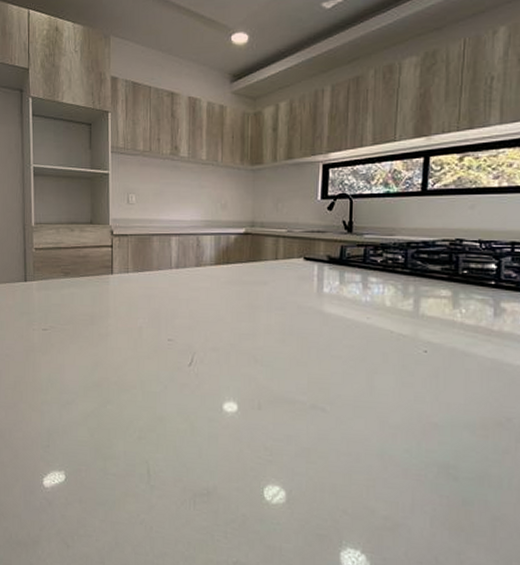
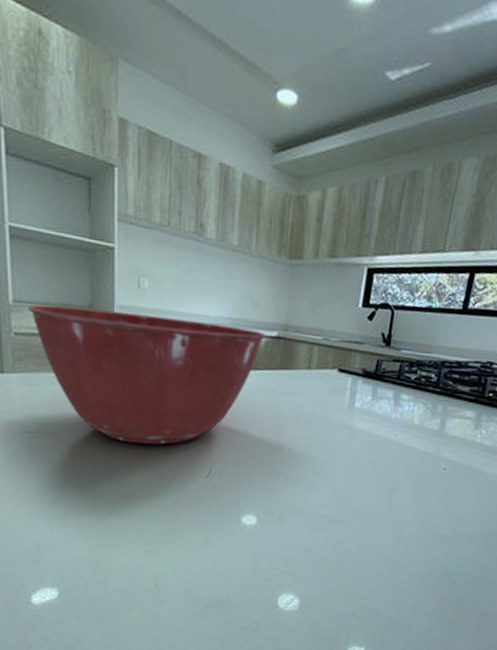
mixing bowl: none [45,223,235,336] -> present [28,304,266,445]

